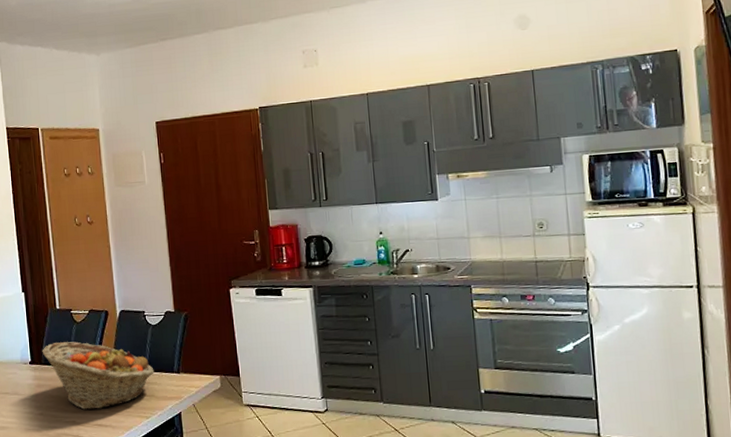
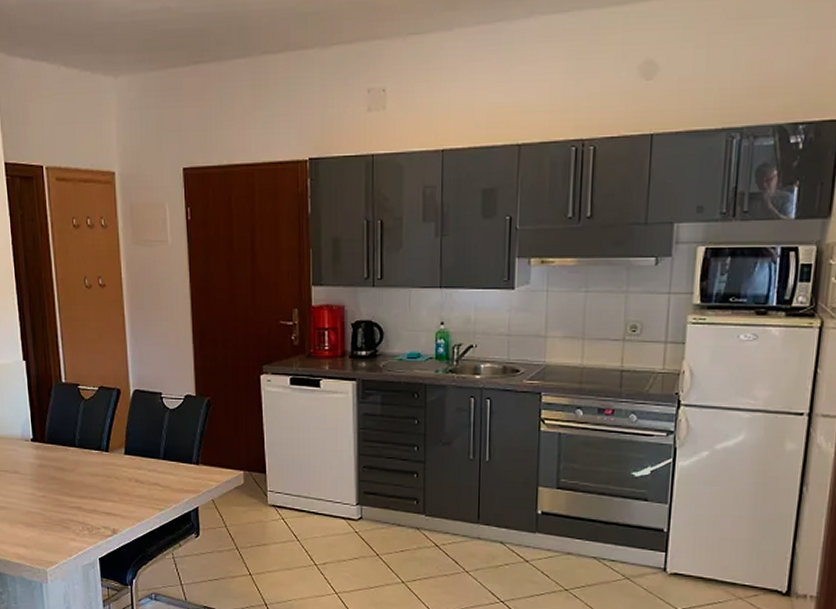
fruit basket: present [42,341,154,410] -> none [45,420,170,496]

